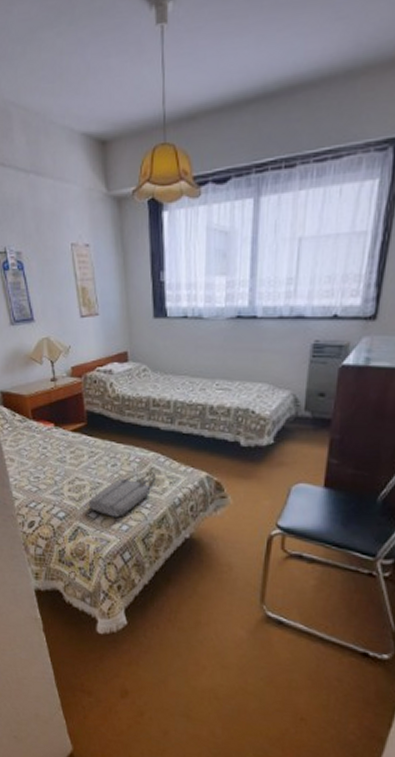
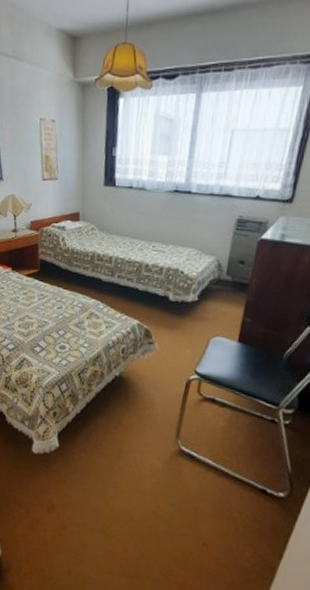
tote bag: present [88,472,156,518] -> none [34,315,95,353]

